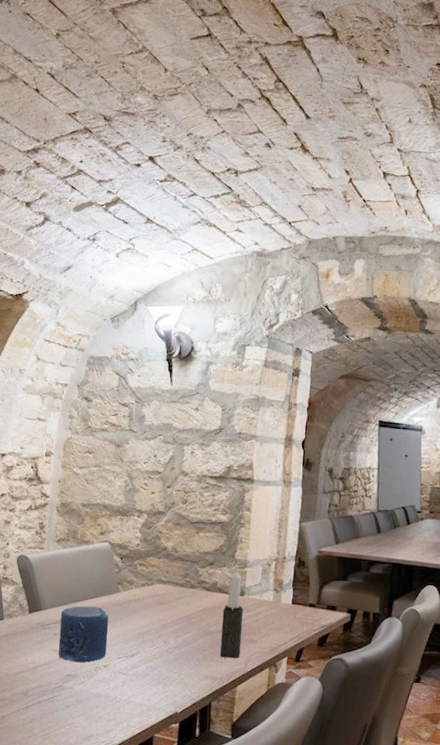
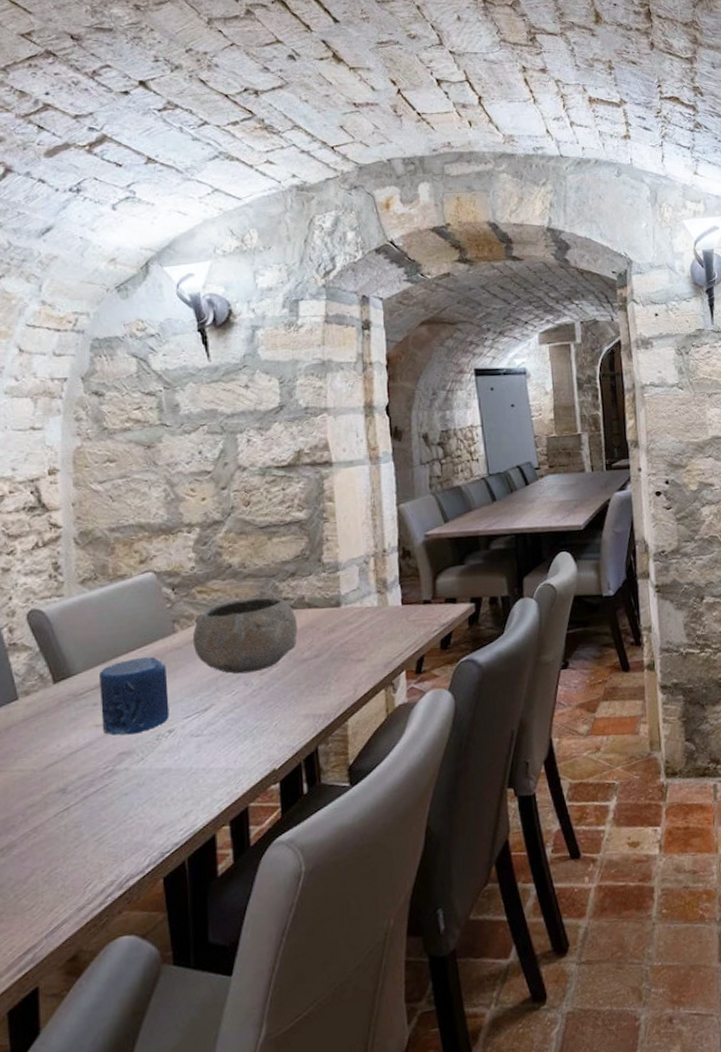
bowl: none [130,575,209,634] -> present [192,596,297,674]
candle: present [220,565,243,659] -> none [316,570,346,688]

